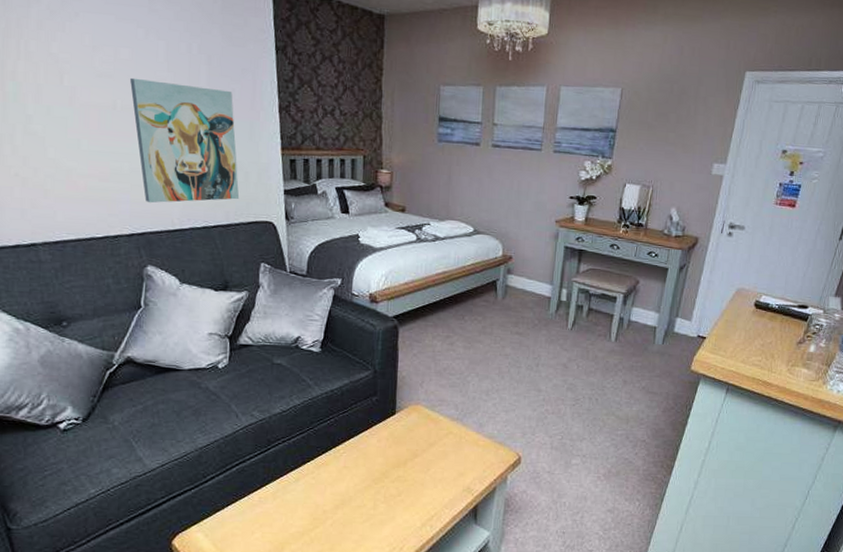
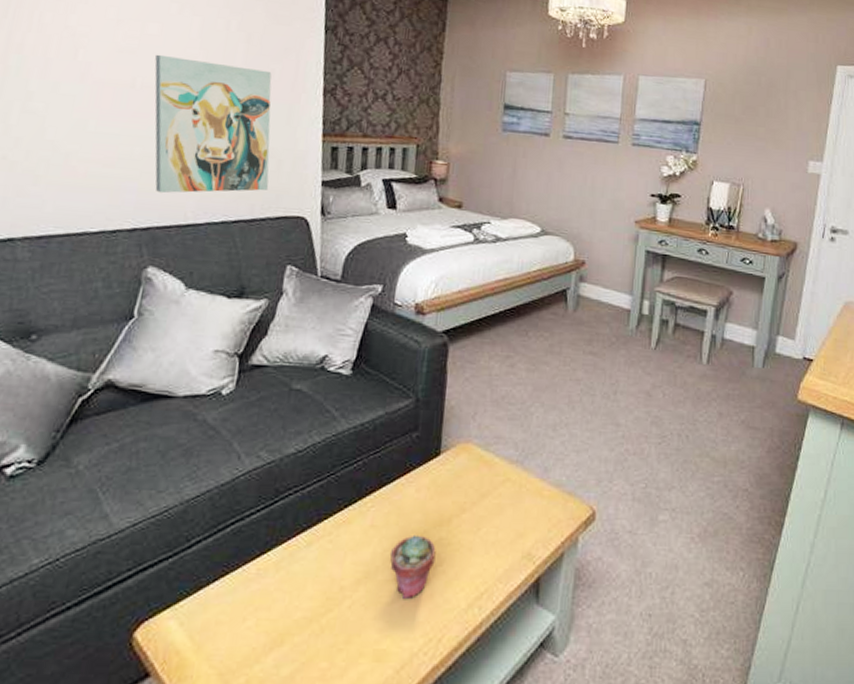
potted succulent: none [360,473,396,519] -> present [389,534,436,599]

